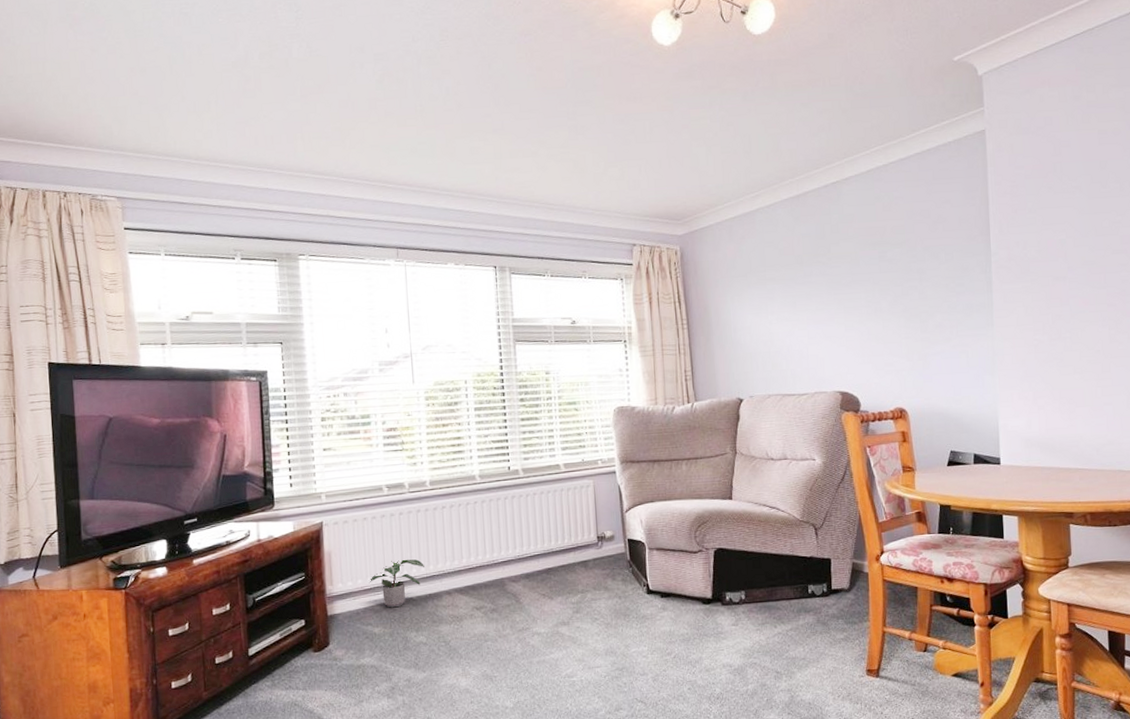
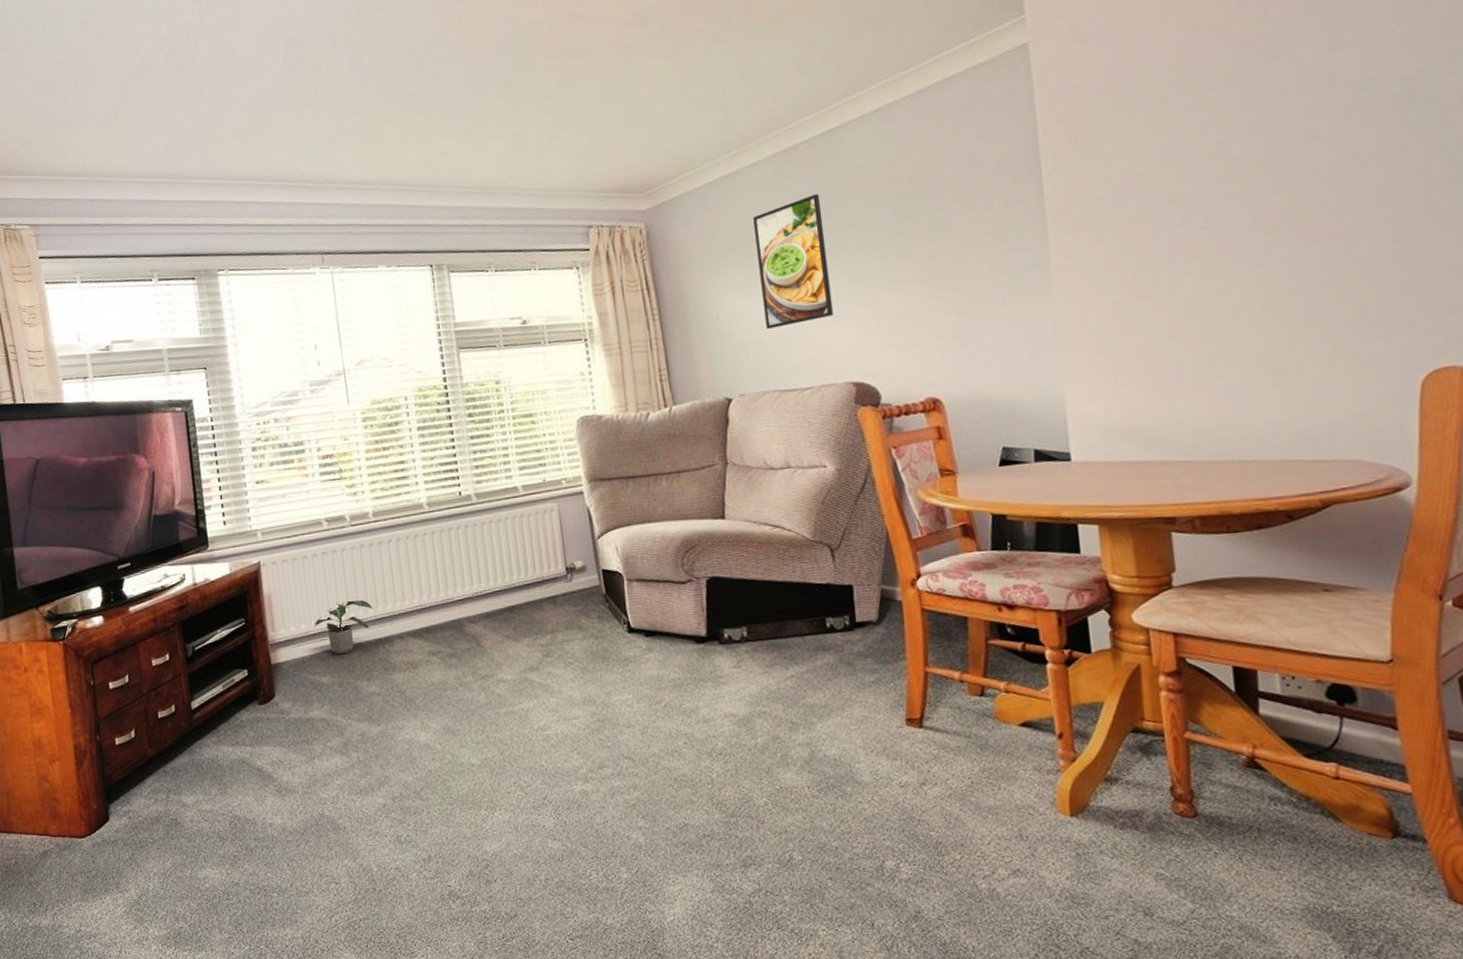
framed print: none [768,235,828,343] -> present [753,194,834,329]

